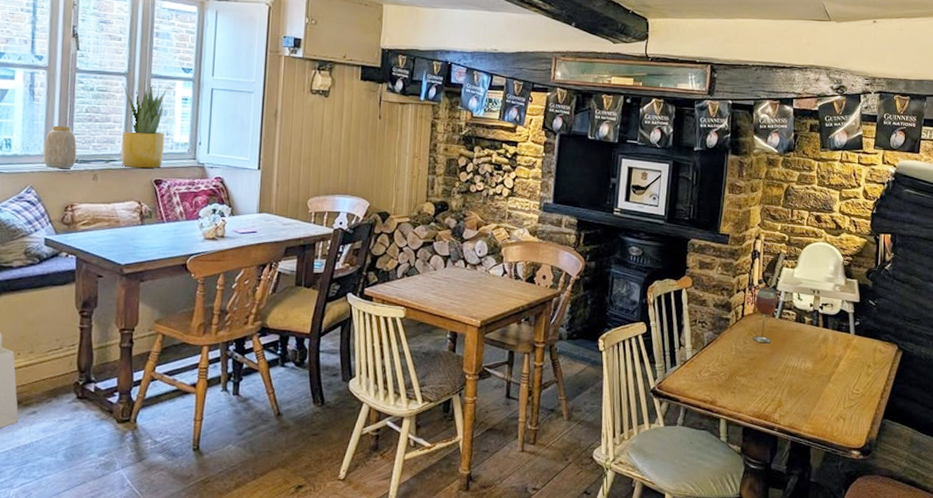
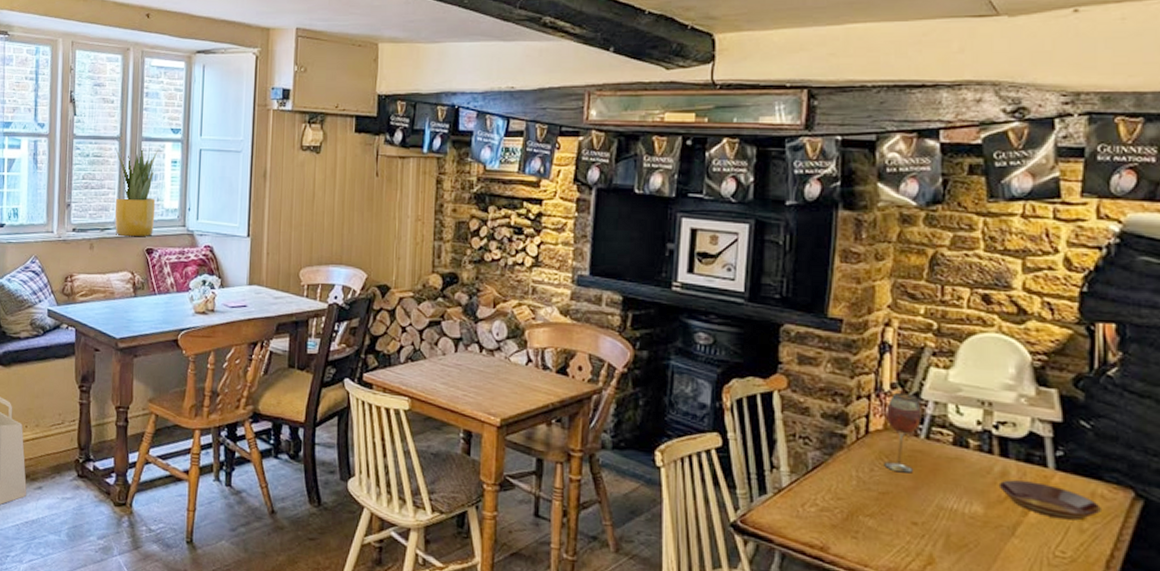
vase: present [43,125,77,169] -> none [46,194,75,239]
plate: none [822,343,879,368] -> present [998,480,1101,521]

